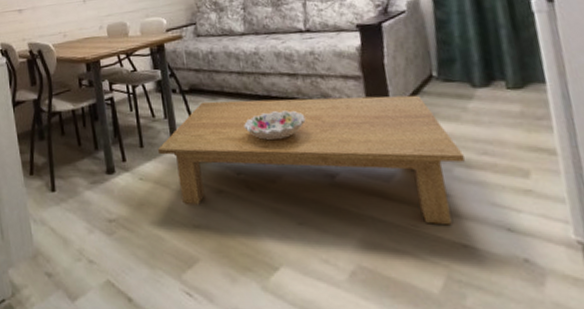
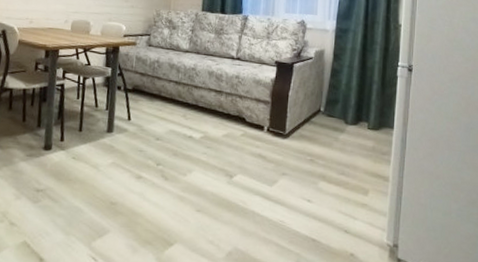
coffee table: present [157,95,465,226] -> none [93,101,328,224]
decorative bowl: present [244,110,306,140] -> none [171,118,221,141]

